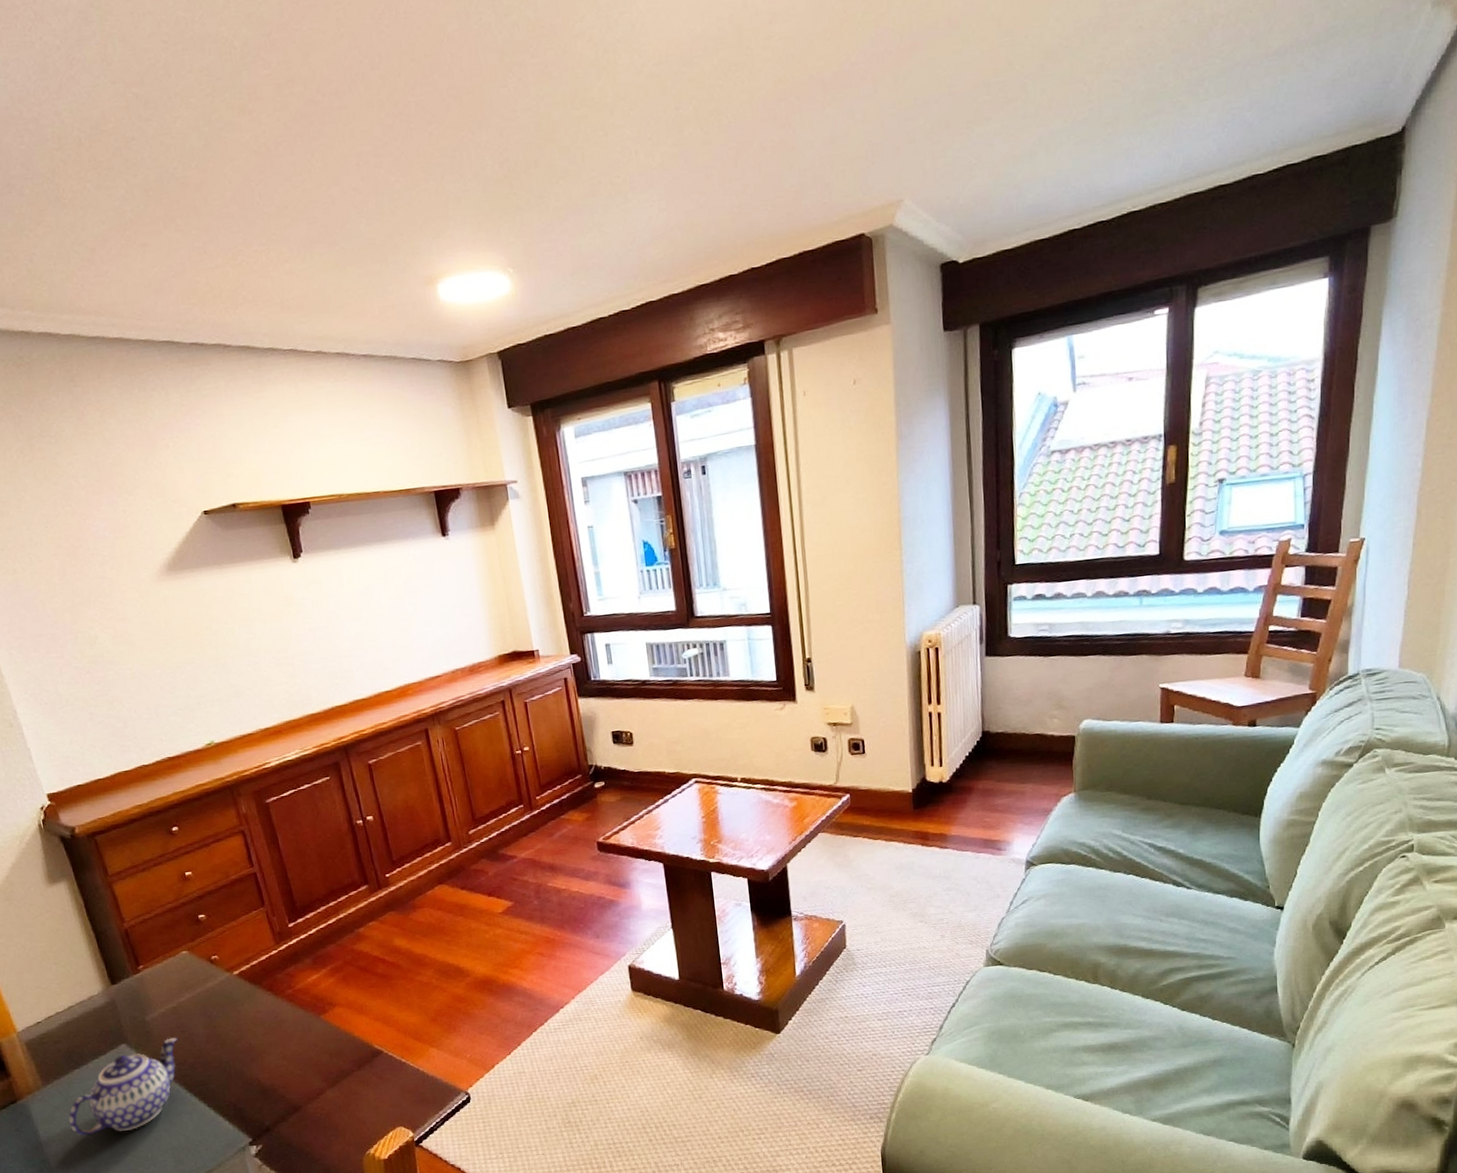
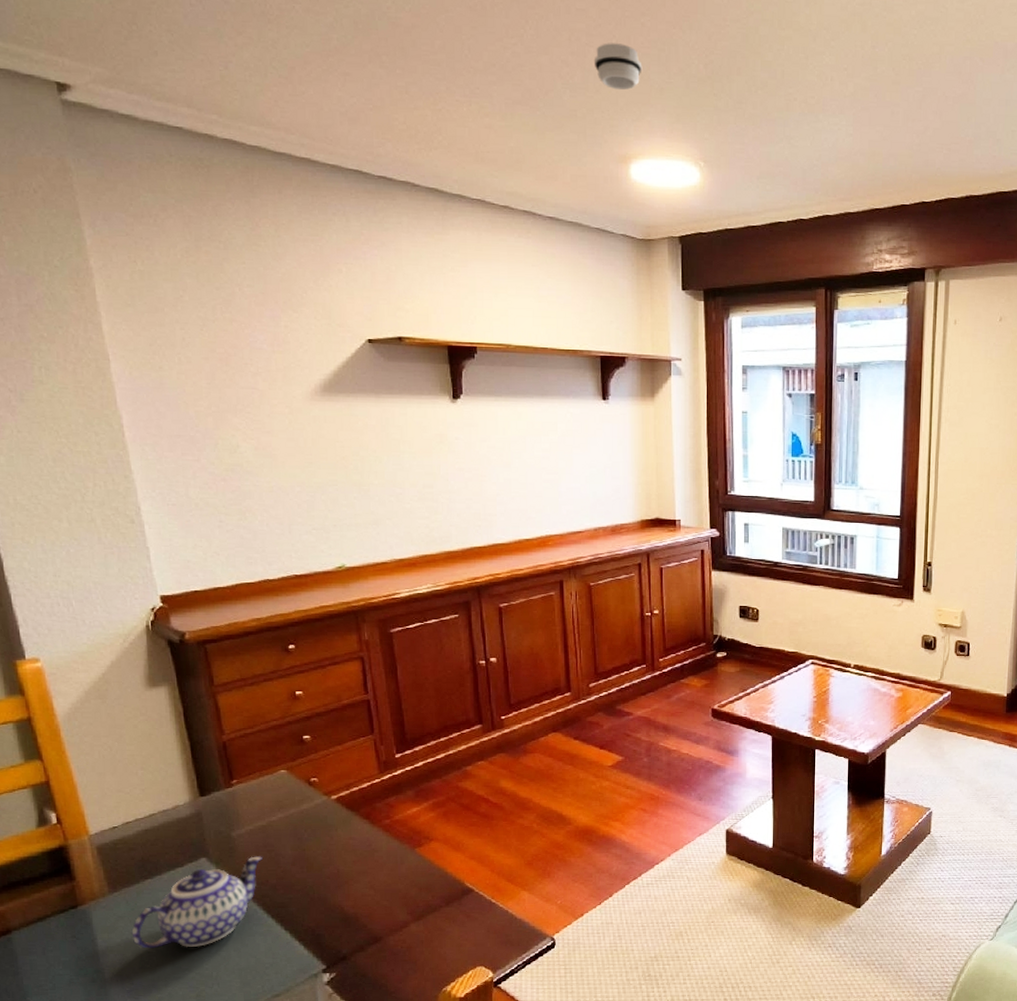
smoke detector: none [385,158,436,209] -> present [593,43,642,91]

